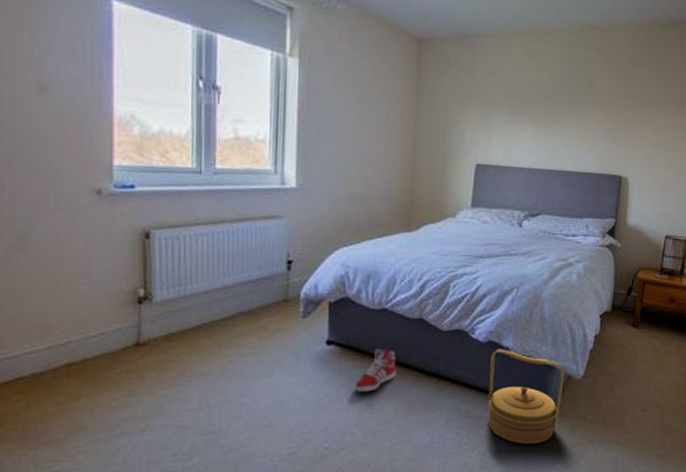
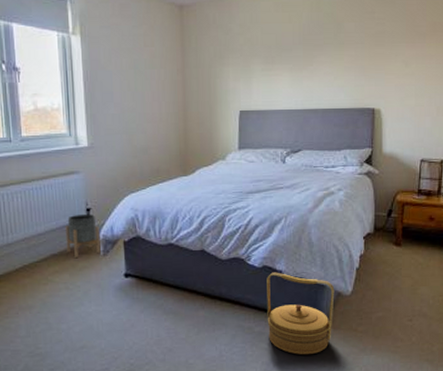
planter: none [258,266,301,319] -> present [65,213,101,259]
sneaker: present [354,348,396,392] -> none [151,277,185,316]

